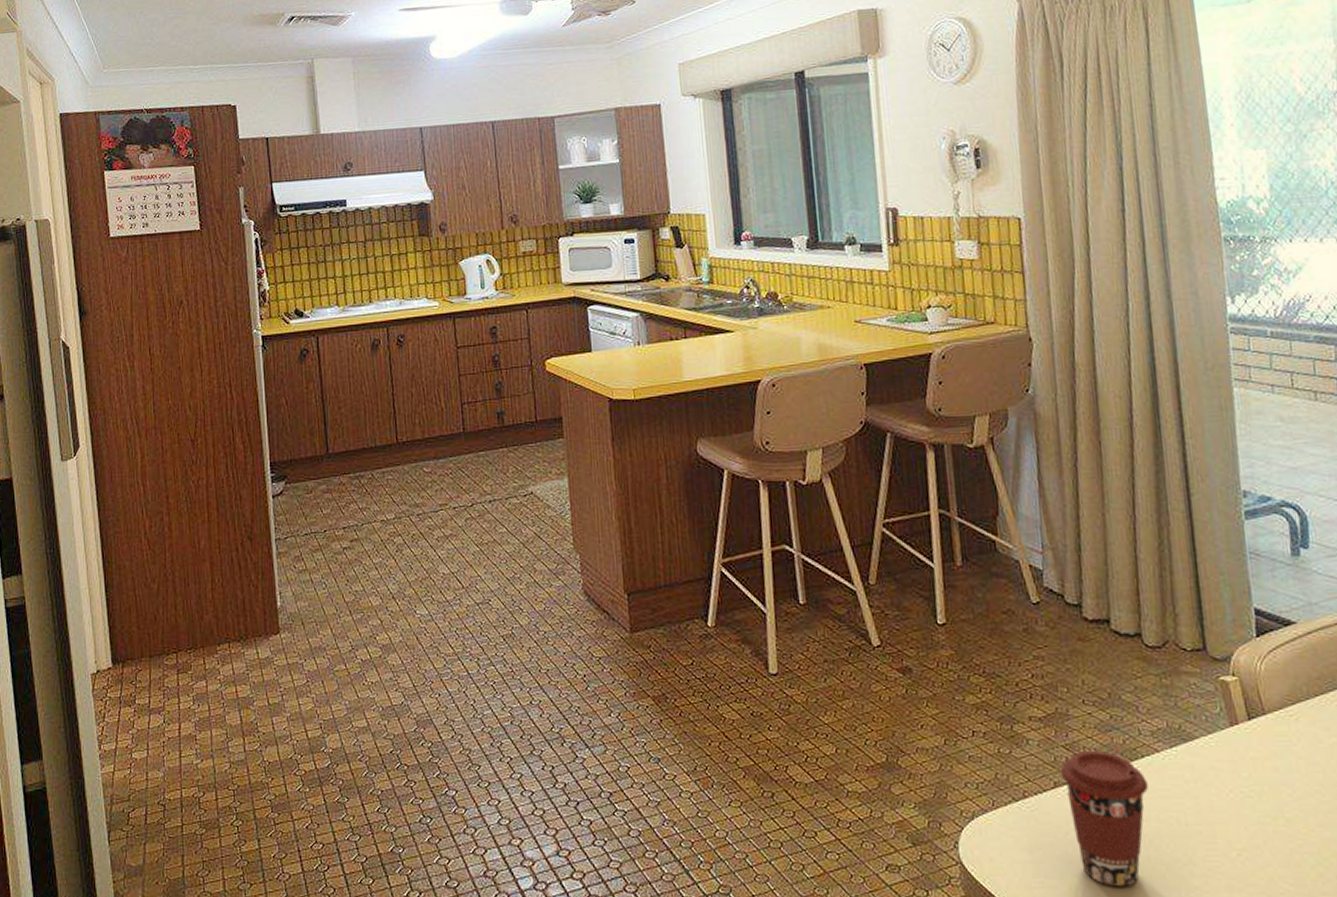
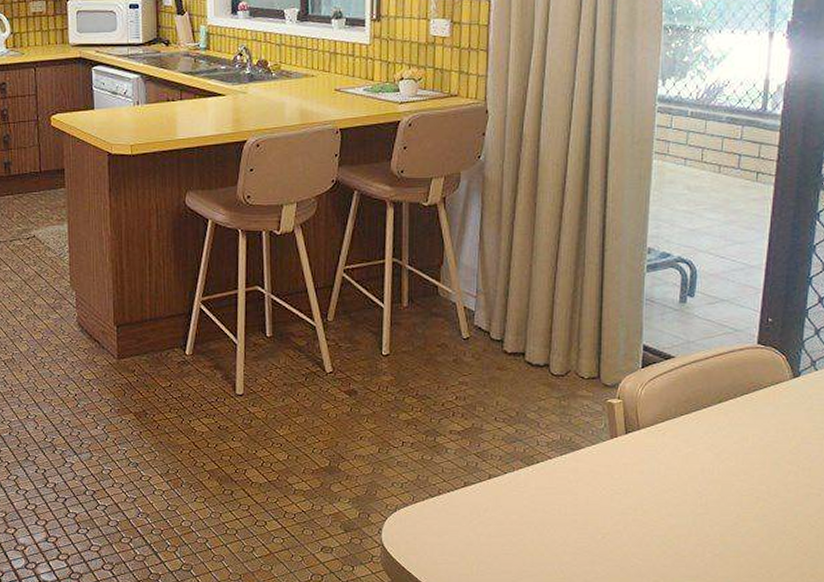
coffee cup: present [1060,750,1149,887] -> none [470,457,540,562]

